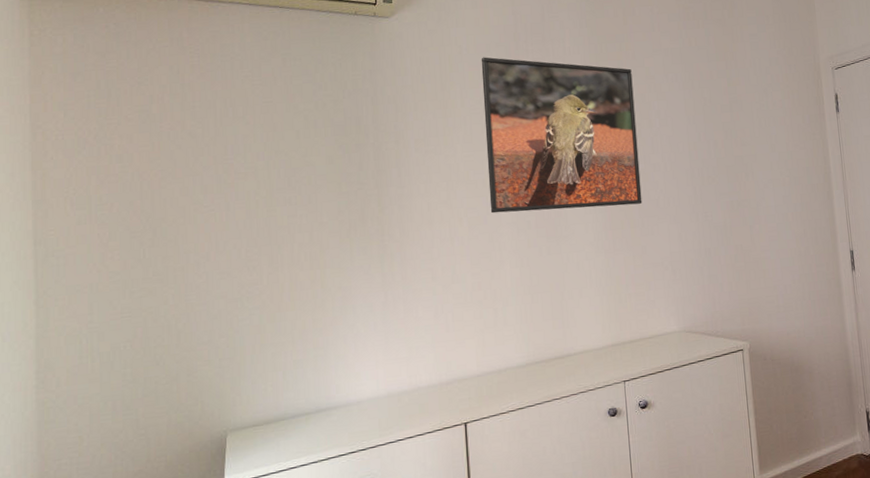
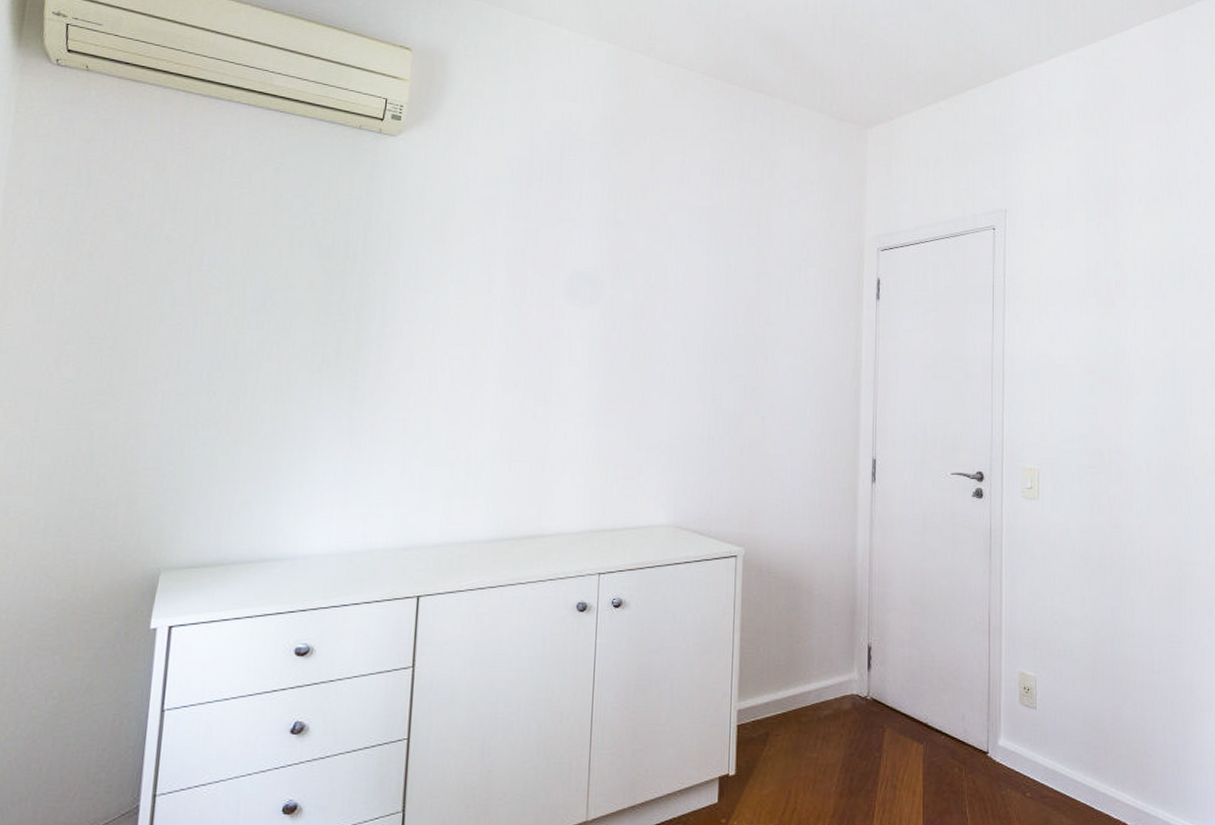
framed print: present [481,57,643,214] -> none [476,191,652,376]

